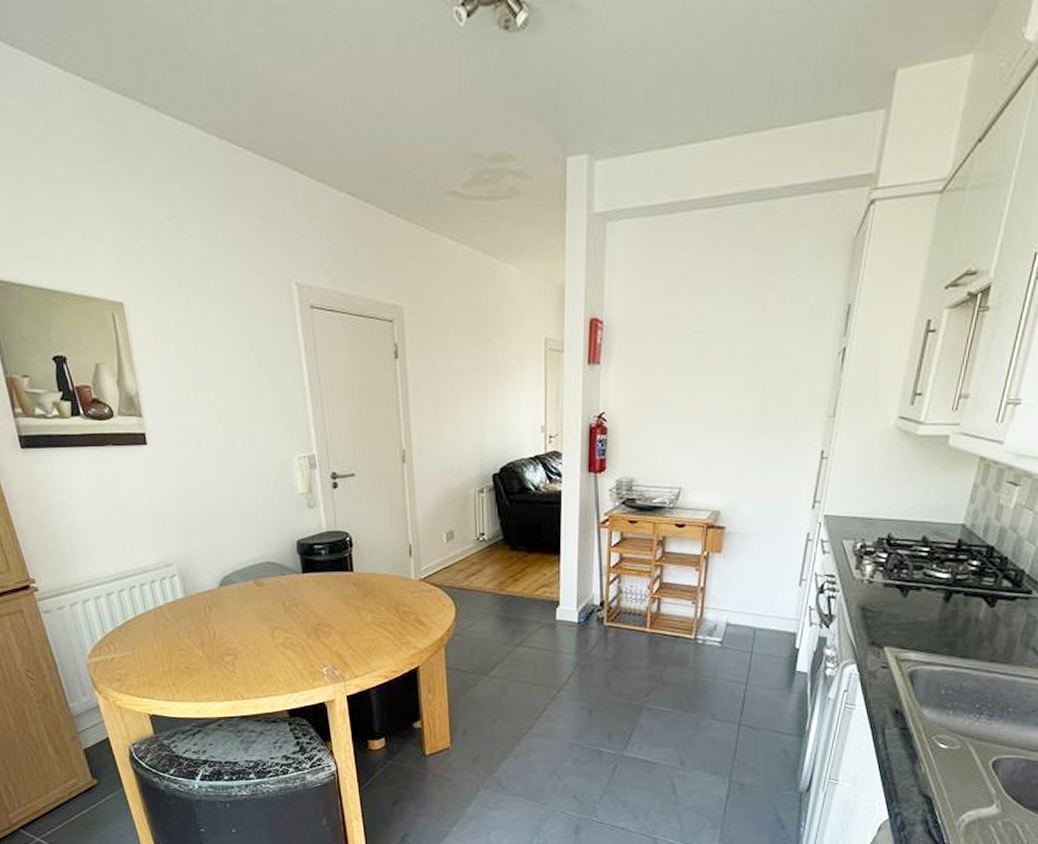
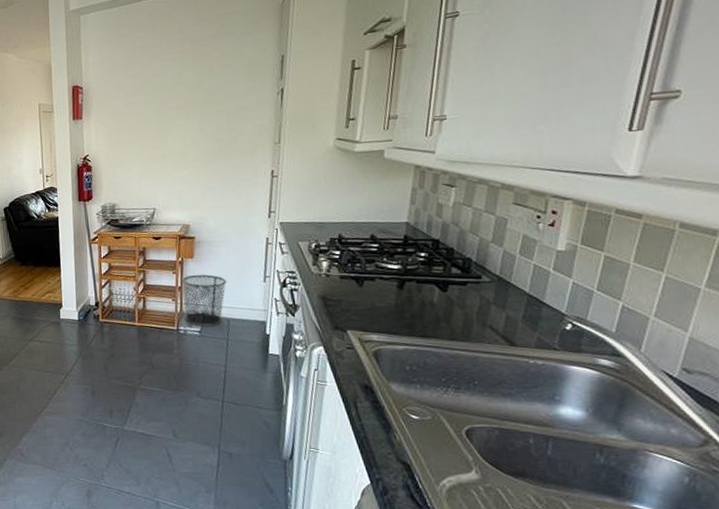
waste bin: none [703,574,758,636] -> present [181,274,227,326]

